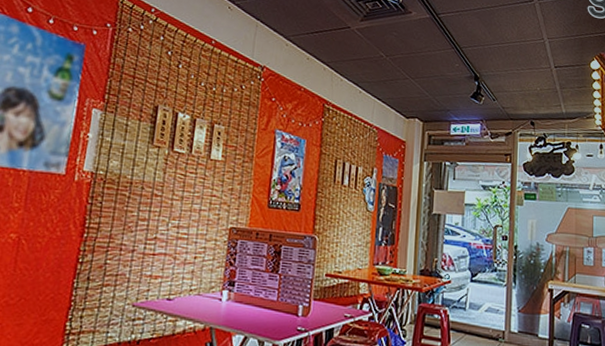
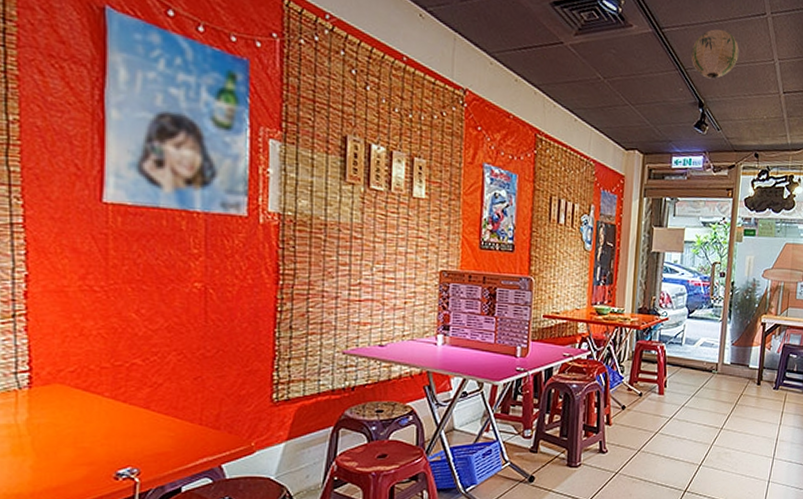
paper lantern: none [465,13,510,56] -> present [691,29,739,79]

